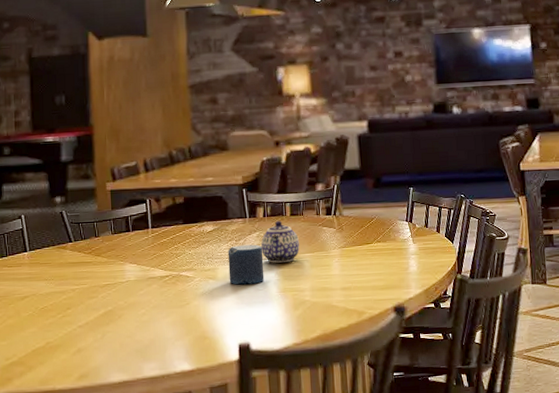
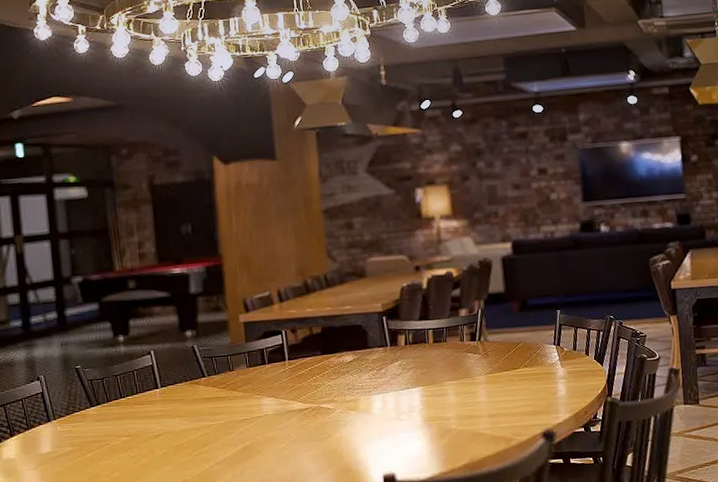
candle: present [228,244,265,285] -> none [369,373,408,416]
teapot: present [261,221,299,263] -> none [404,348,444,392]

